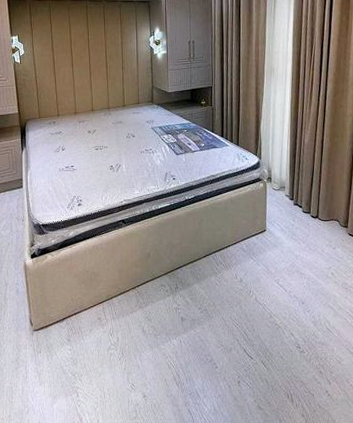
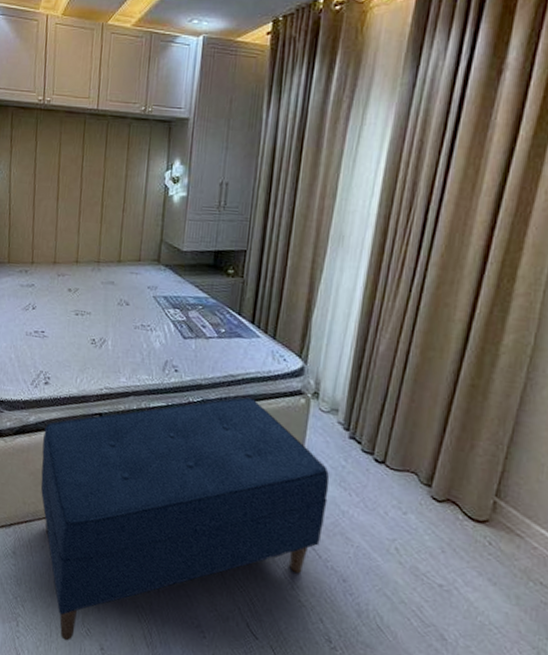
bench: none [82,189,286,398] -> present [40,397,330,641]

